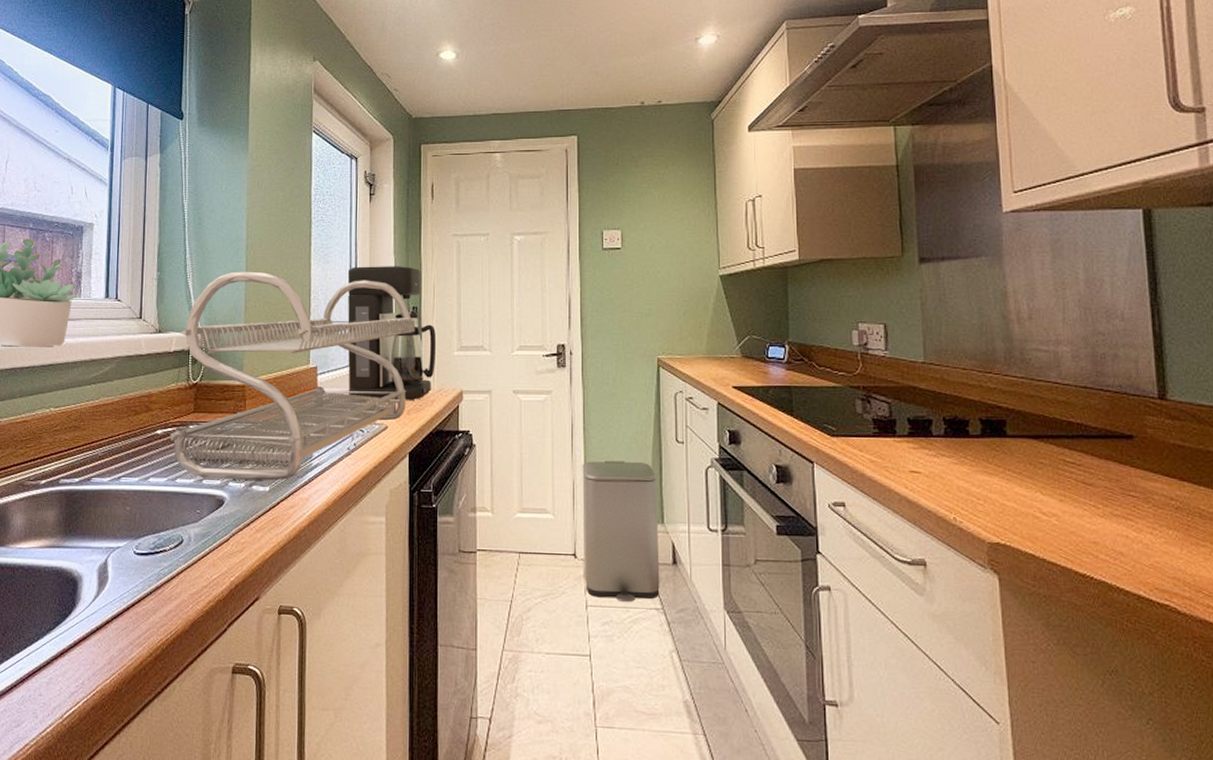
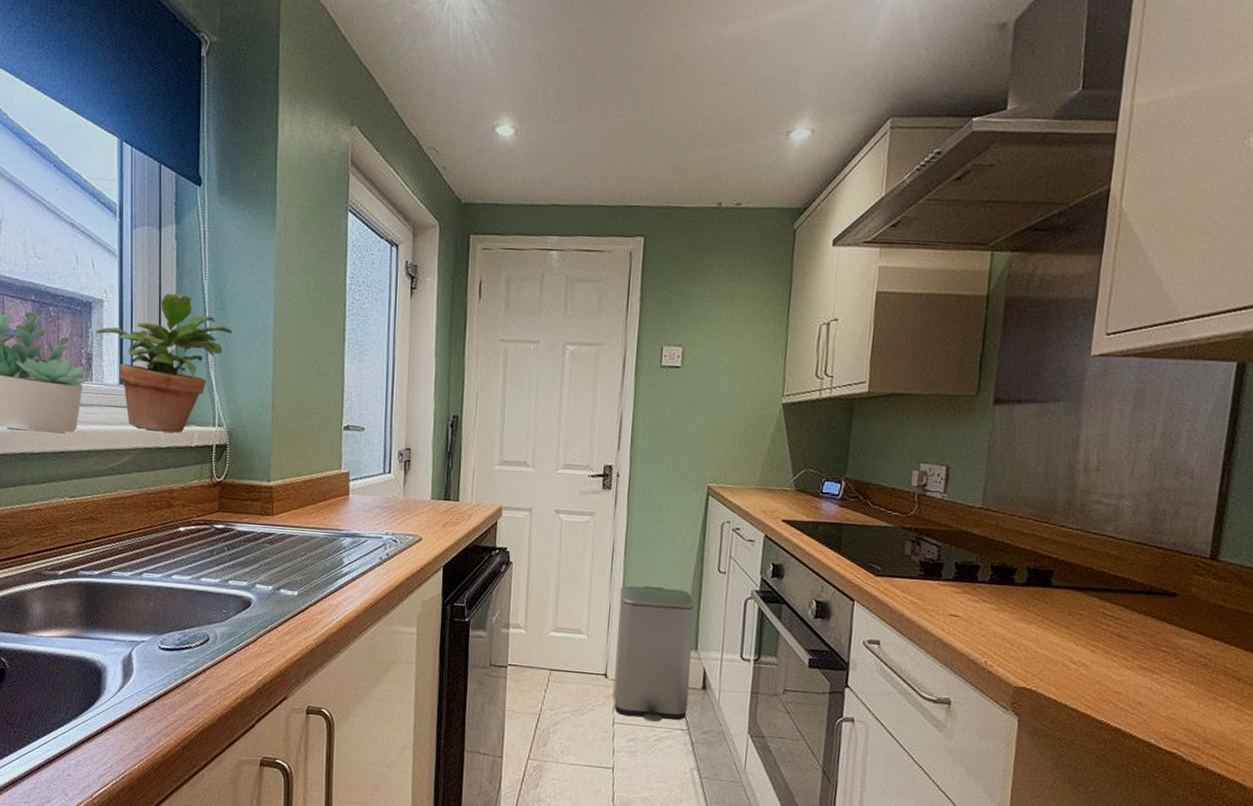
potted plant: none [86,213,209,340] -> present [96,293,232,433]
dish rack: present [170,271,416,481] -> none [193,364,455,585]
coffee maker: present [347,266,437,400] -> none [382,367,477,513]

